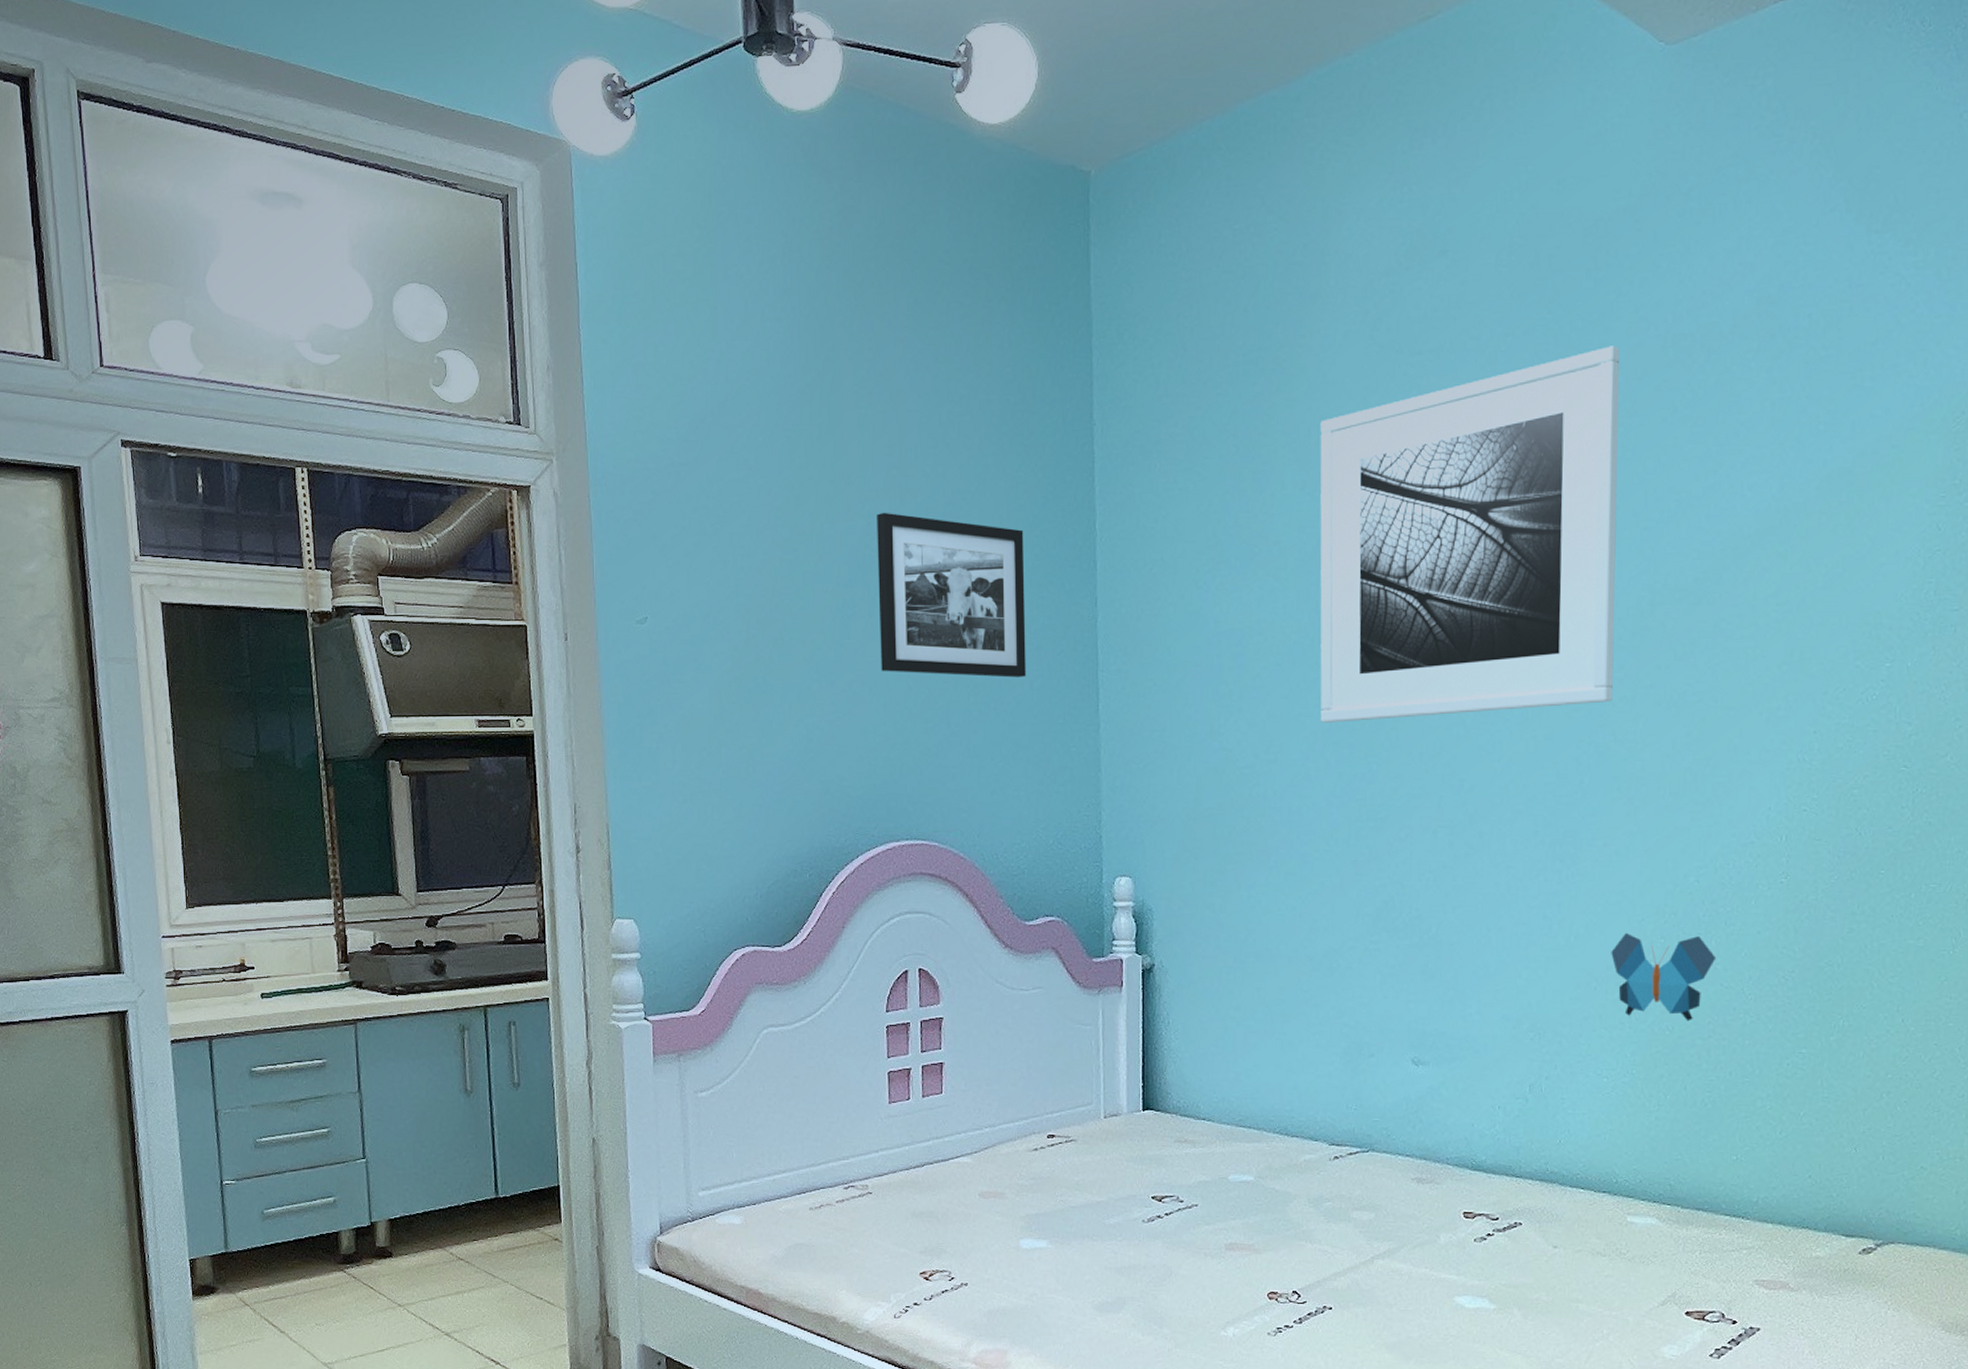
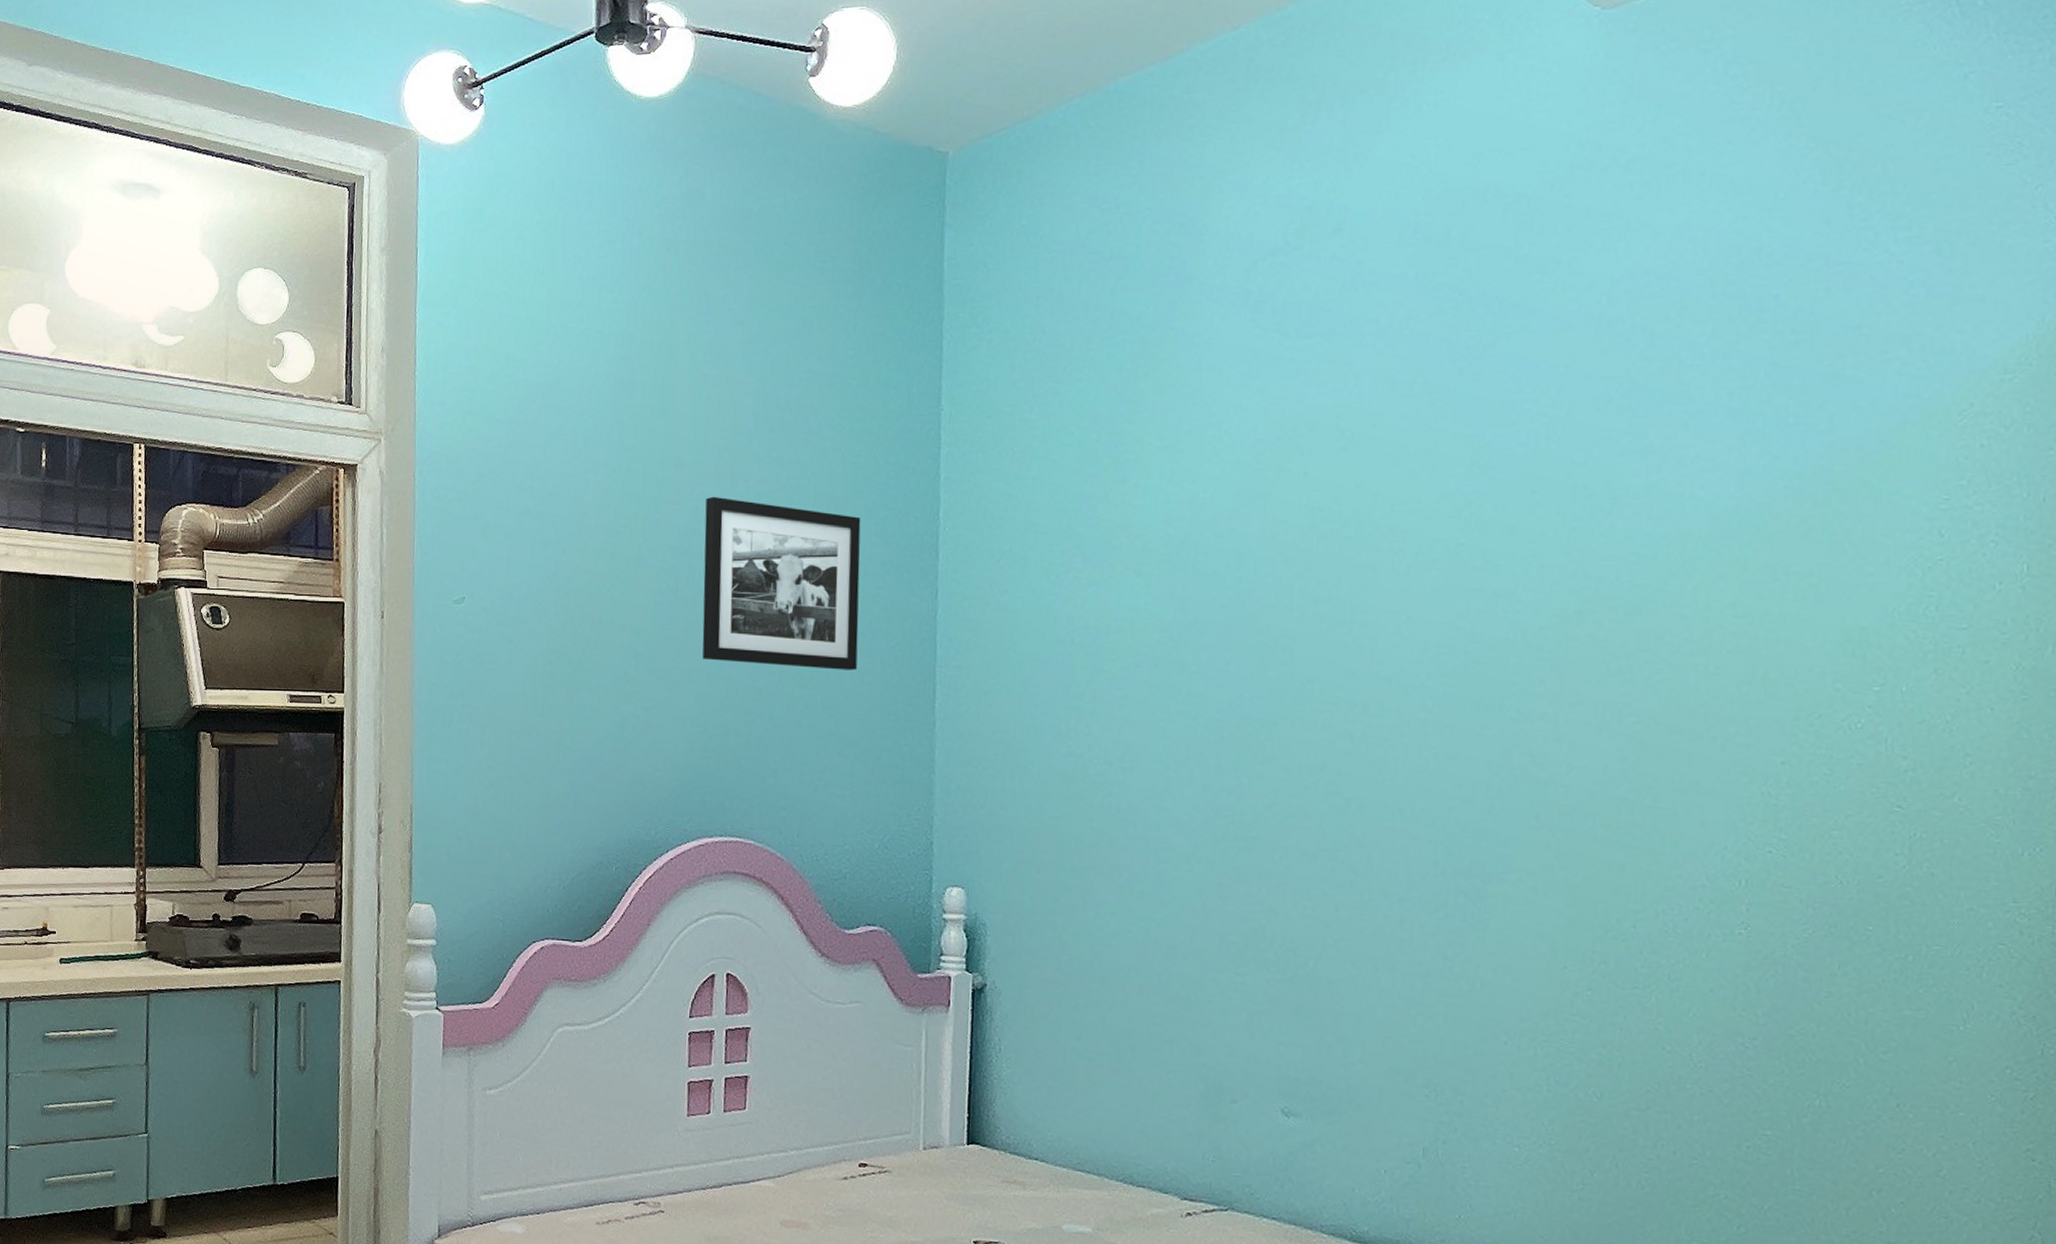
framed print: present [1320,346,1620,723] -> none [1184,329,1544,731]
decorative butterfly: present [1611,932,1717,1022] -> none [1525,980,1658,1089]

